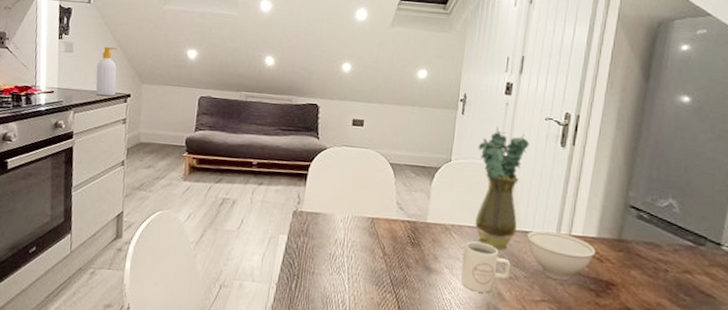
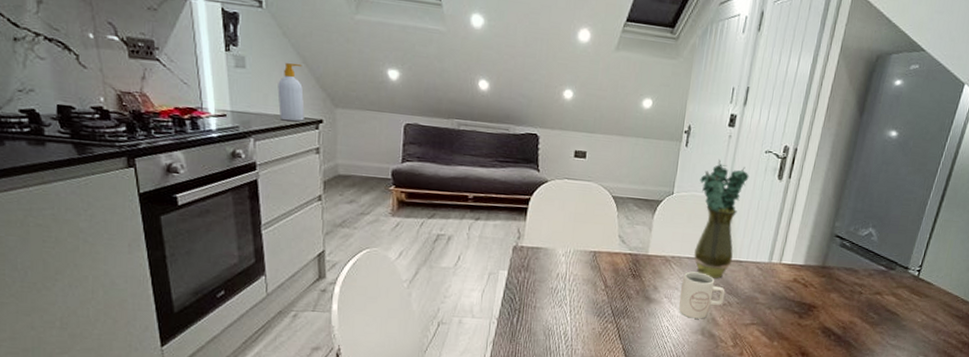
bowl: present [527,230,596,281] -> none [742,260,802,306]

